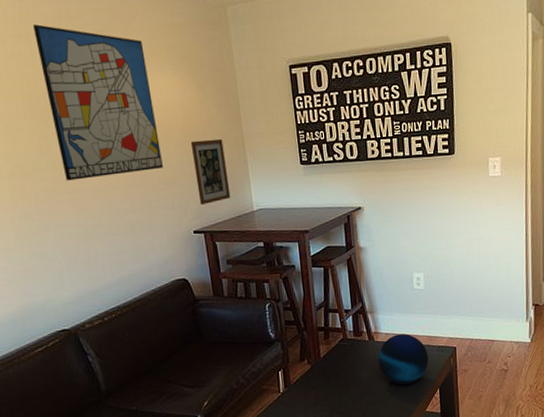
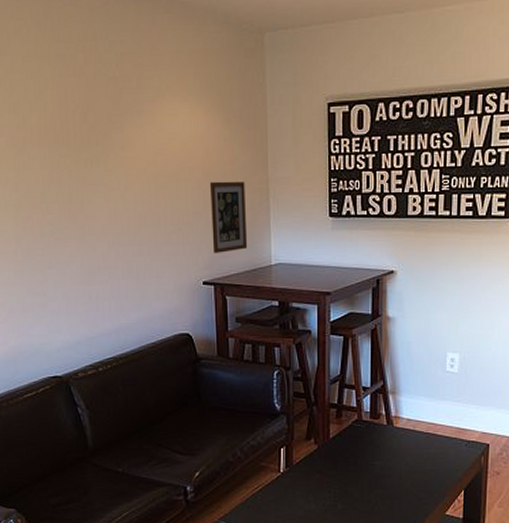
wall art: present [33,24,163,181] -> none [56,44,177,216]
decorative orb: present [377,333,429,385] -> none [395,422,455,481]

